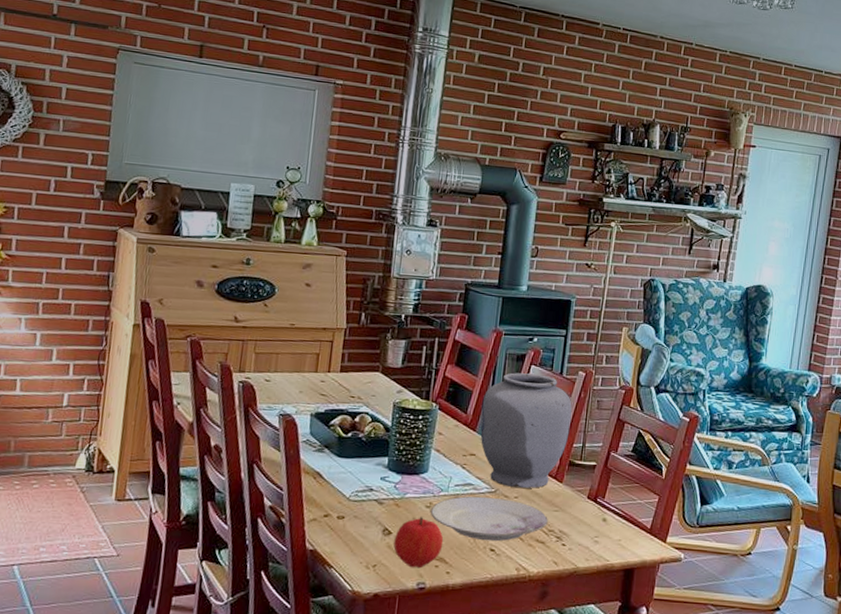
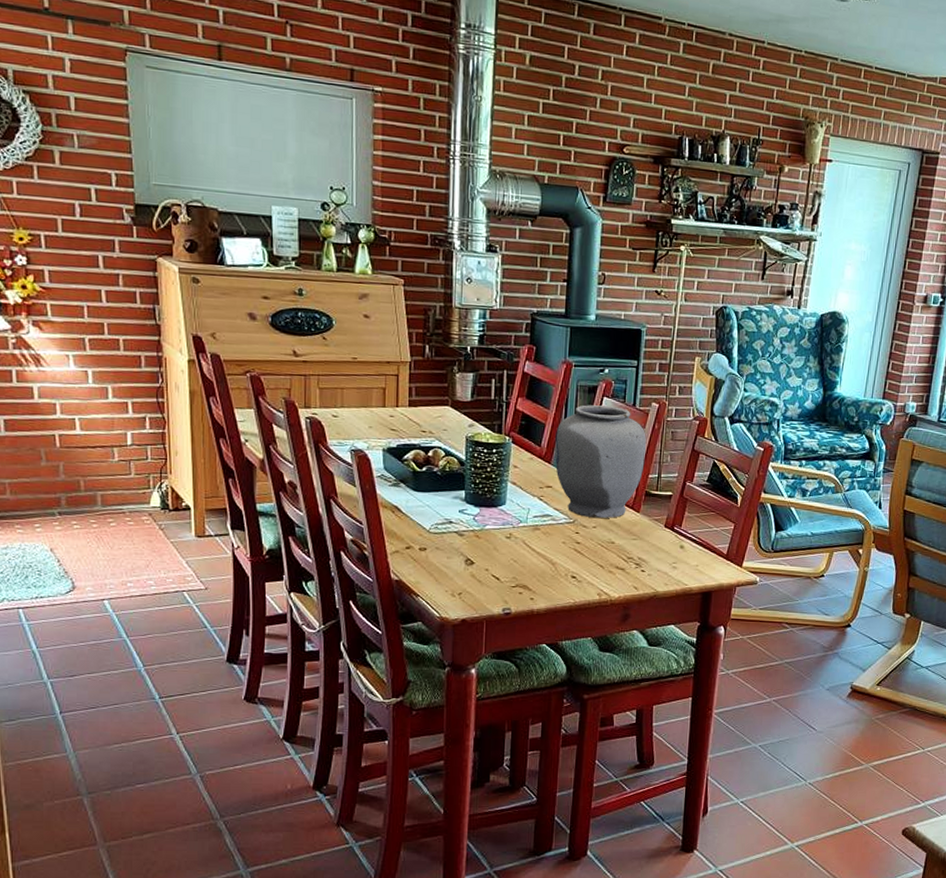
fruit: present [393,517,444,569] -> none [477,547,526,596]
plate: present [430,496,548,542] -> none [510,526,627,569]

